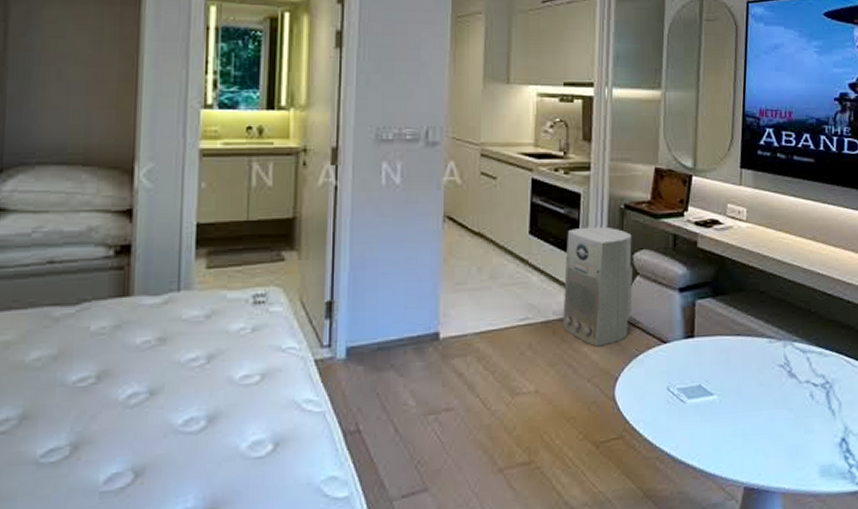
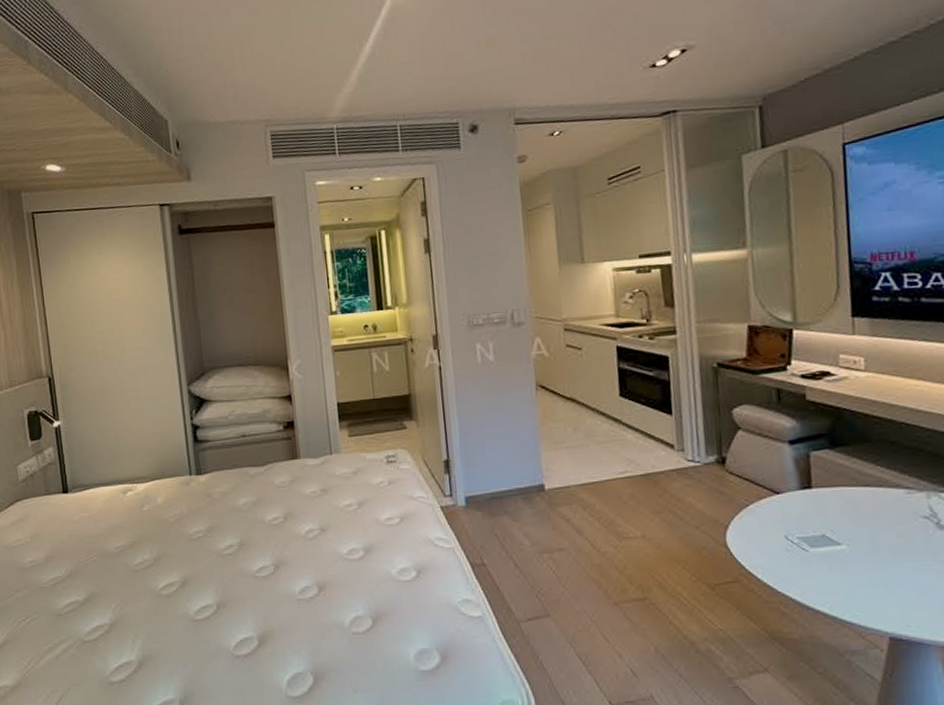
air purifier: present [563,226,634,347] -> none [658,385,736,497]

